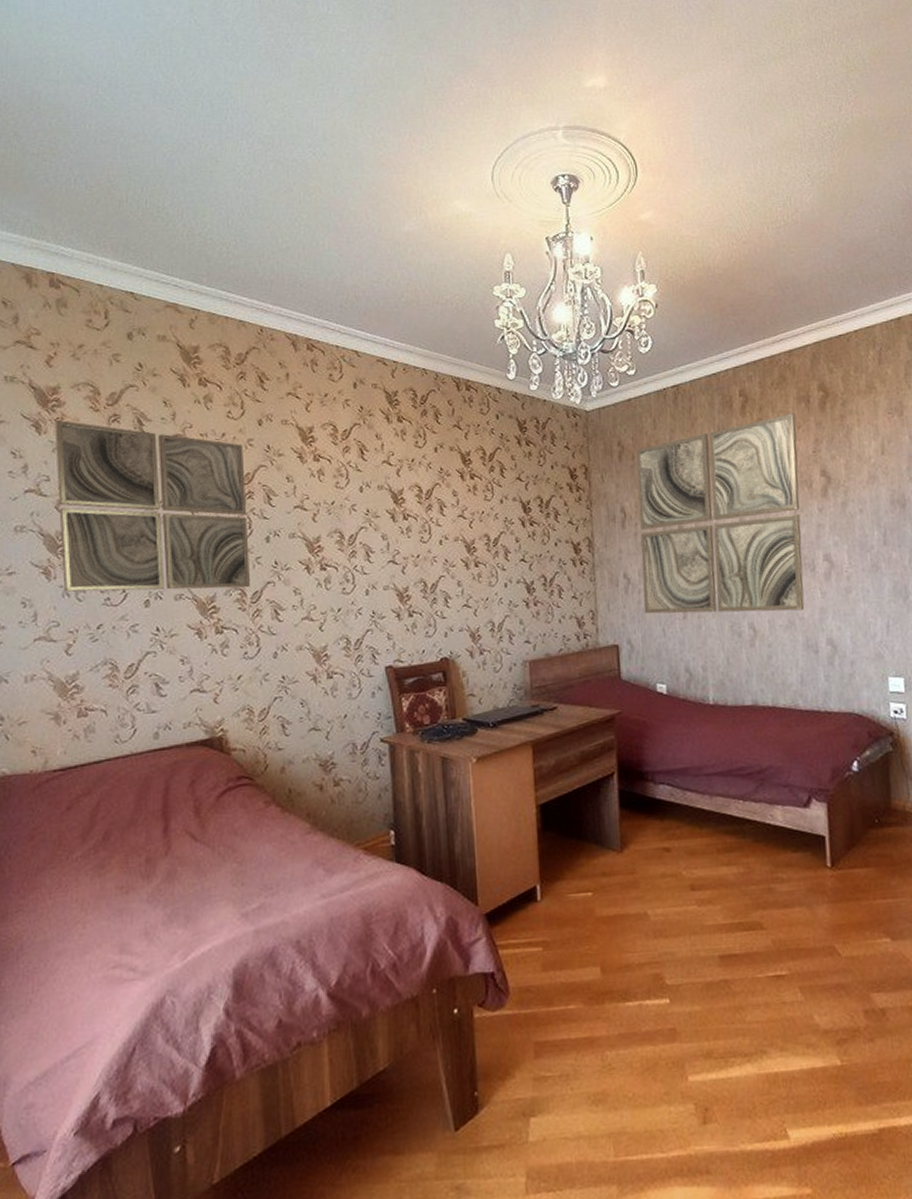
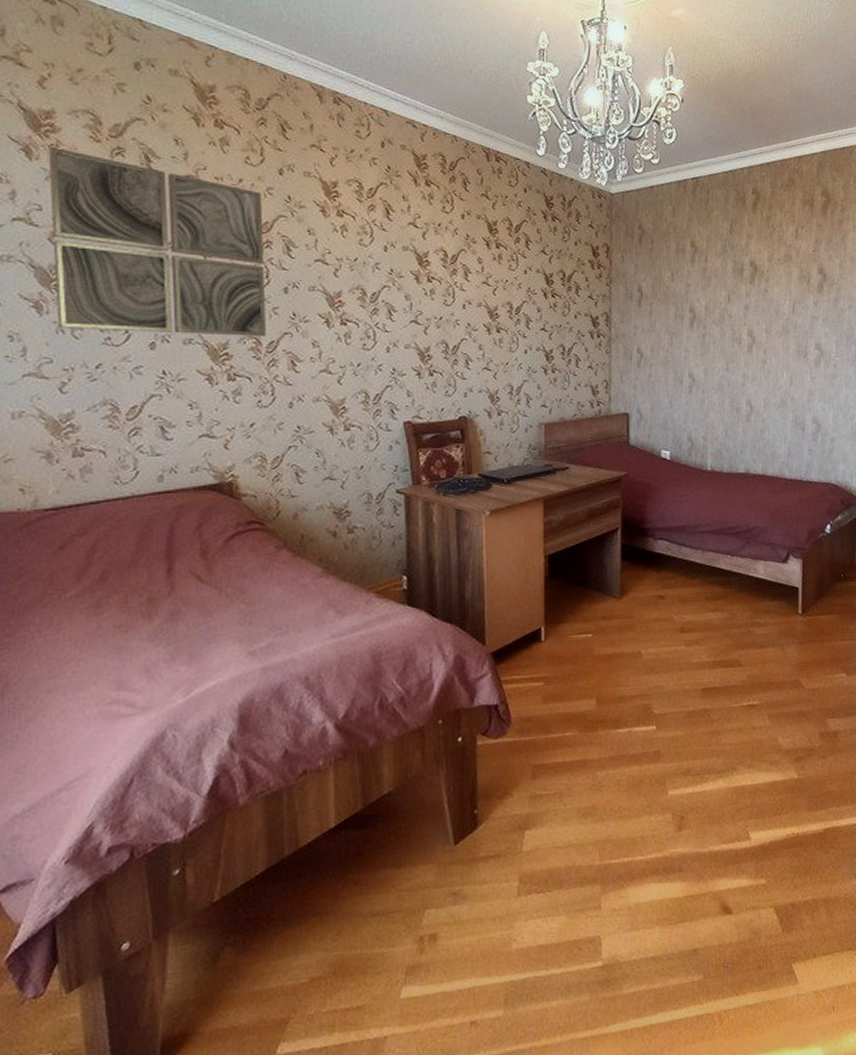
wall art: present [636,413,805,614] -> none [654,214,800,391]

